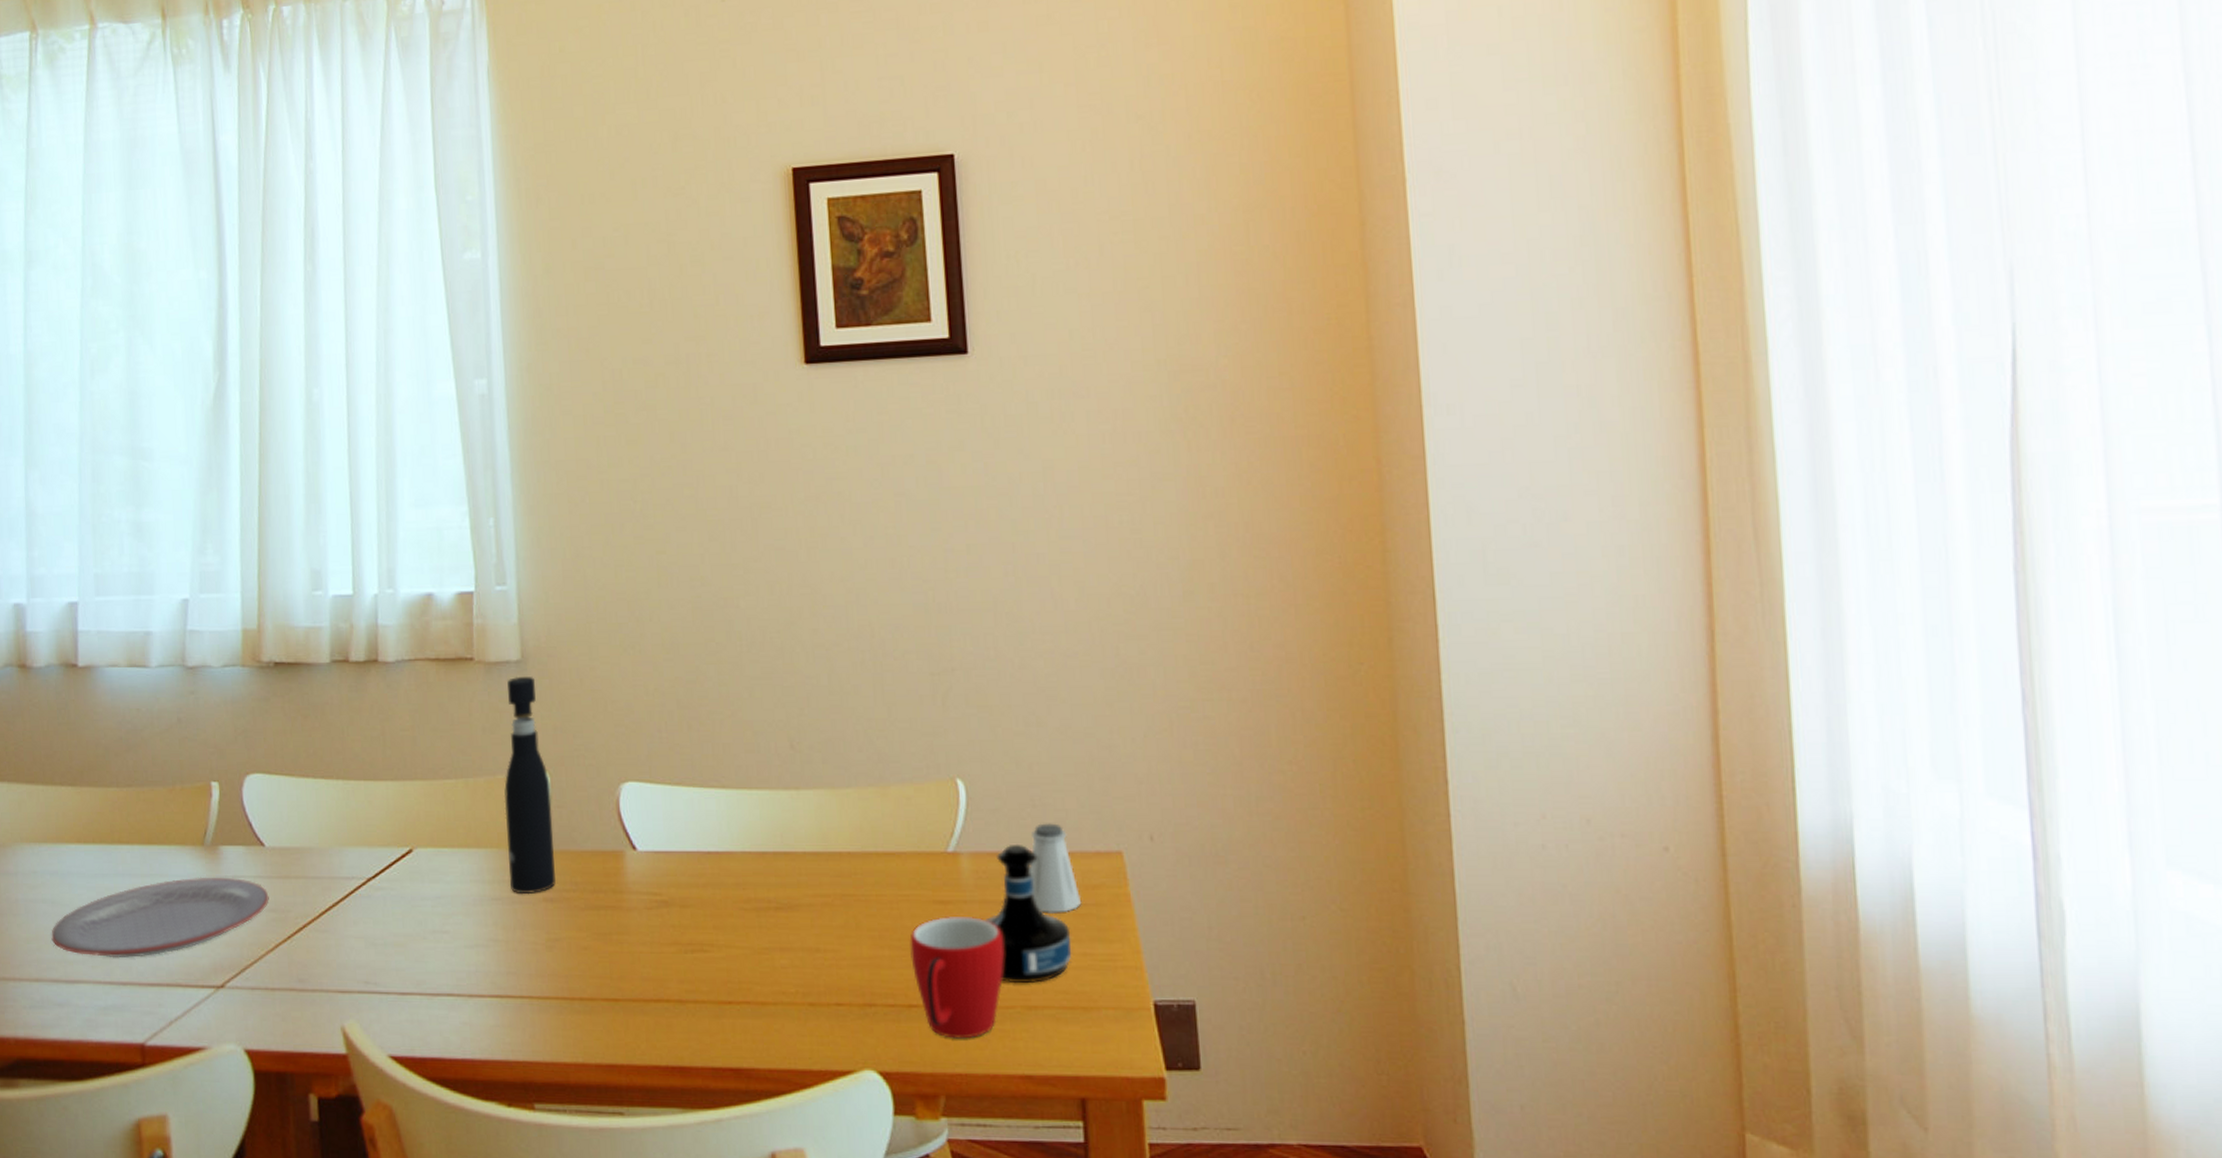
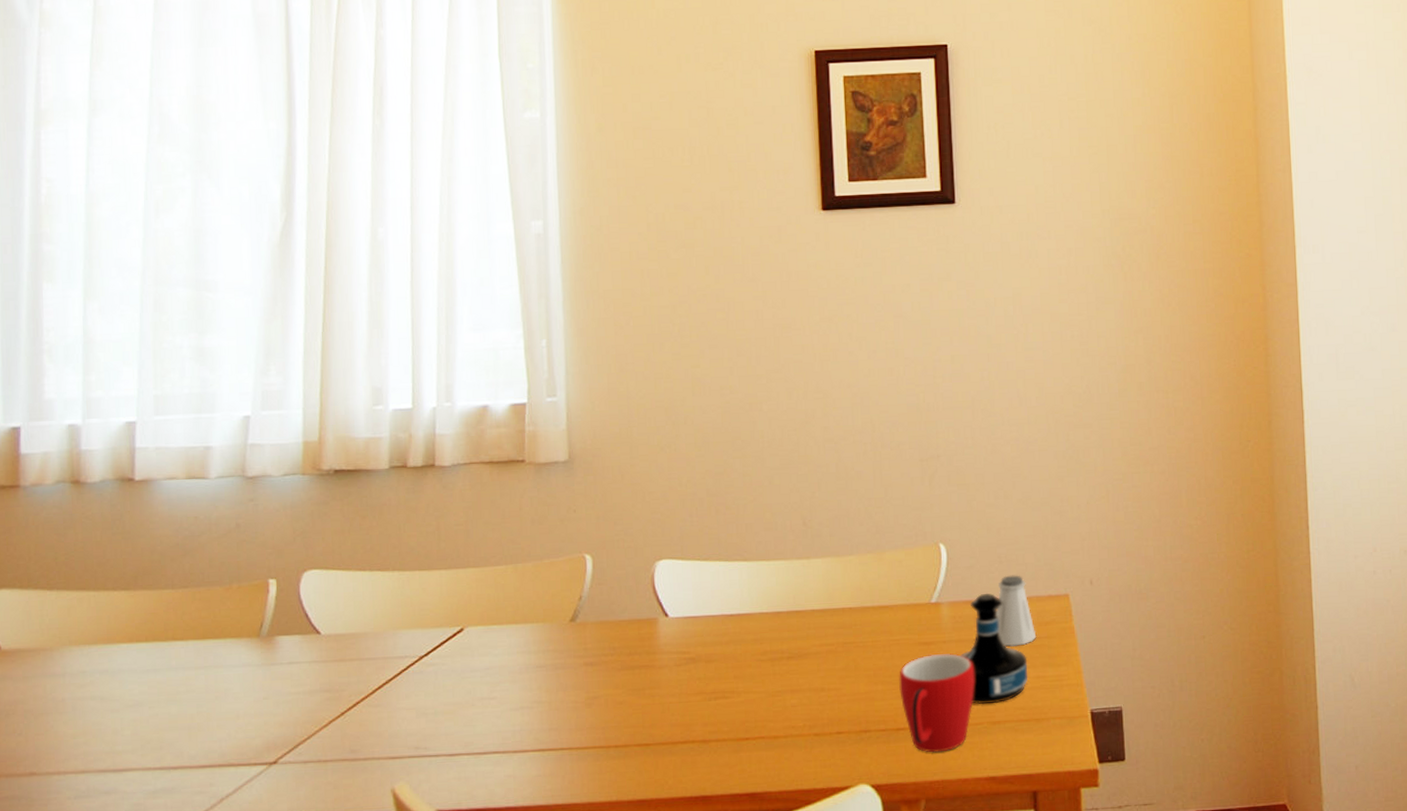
plate: present [51,877,269,958] -> none [99,663,324,746]
pepper grinder: present [503,677,556,895] -> none [550,474,595,661]

